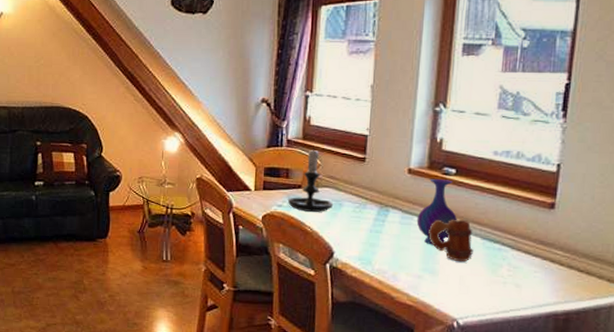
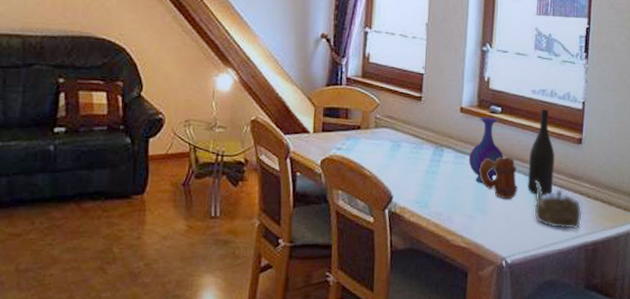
candle holder: present [287,148,334,212] -> none [346,86,392,154]
wine bottle: none [485,172,520,261] -> present [527,110,555,196]
teapot: none [492,243,552,298] -> present [534,179,582,230]

